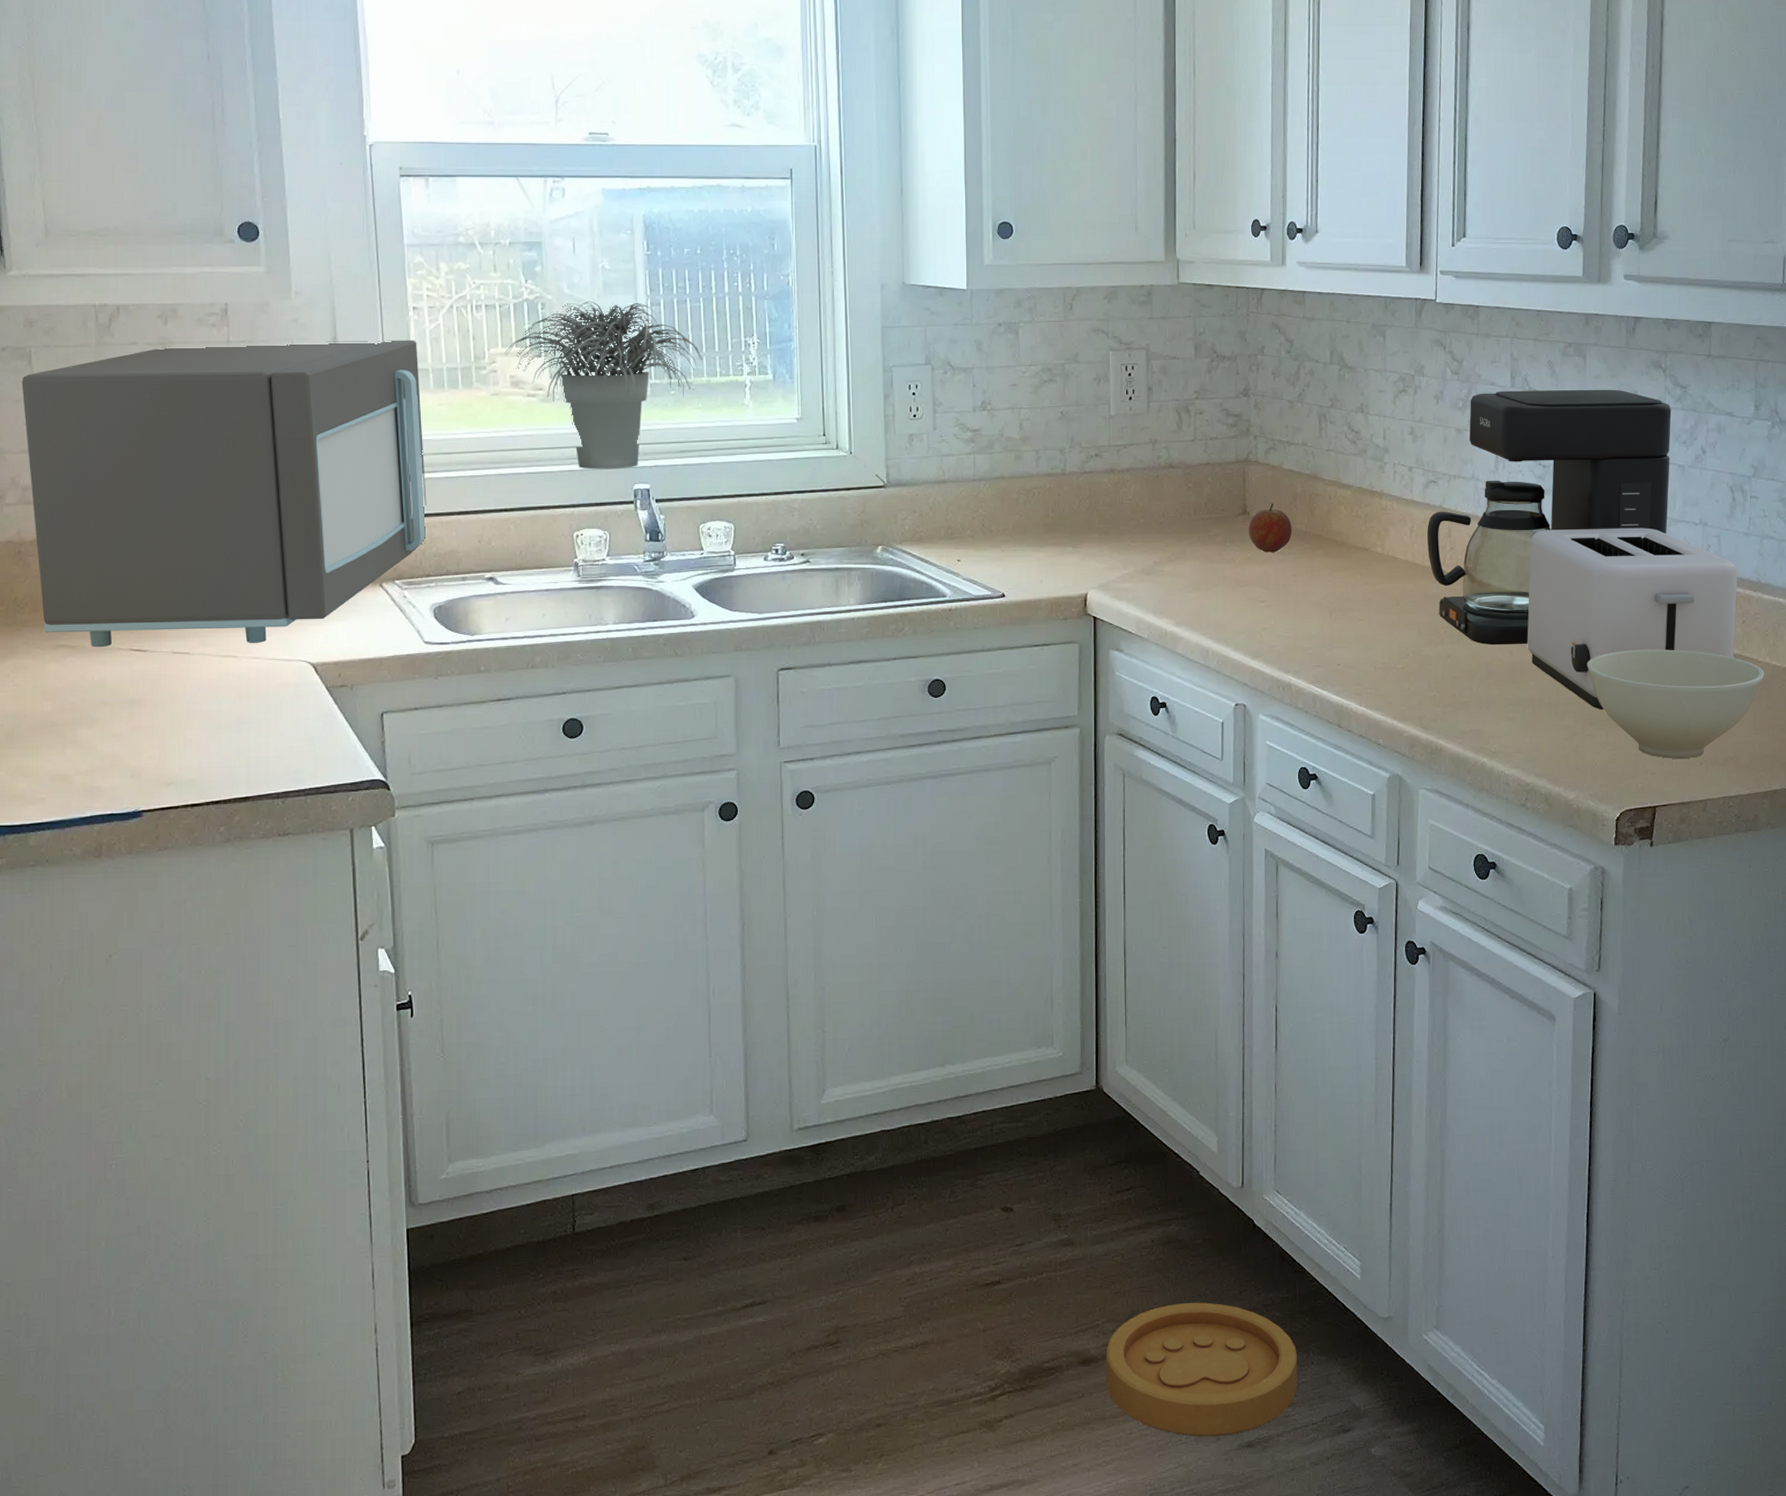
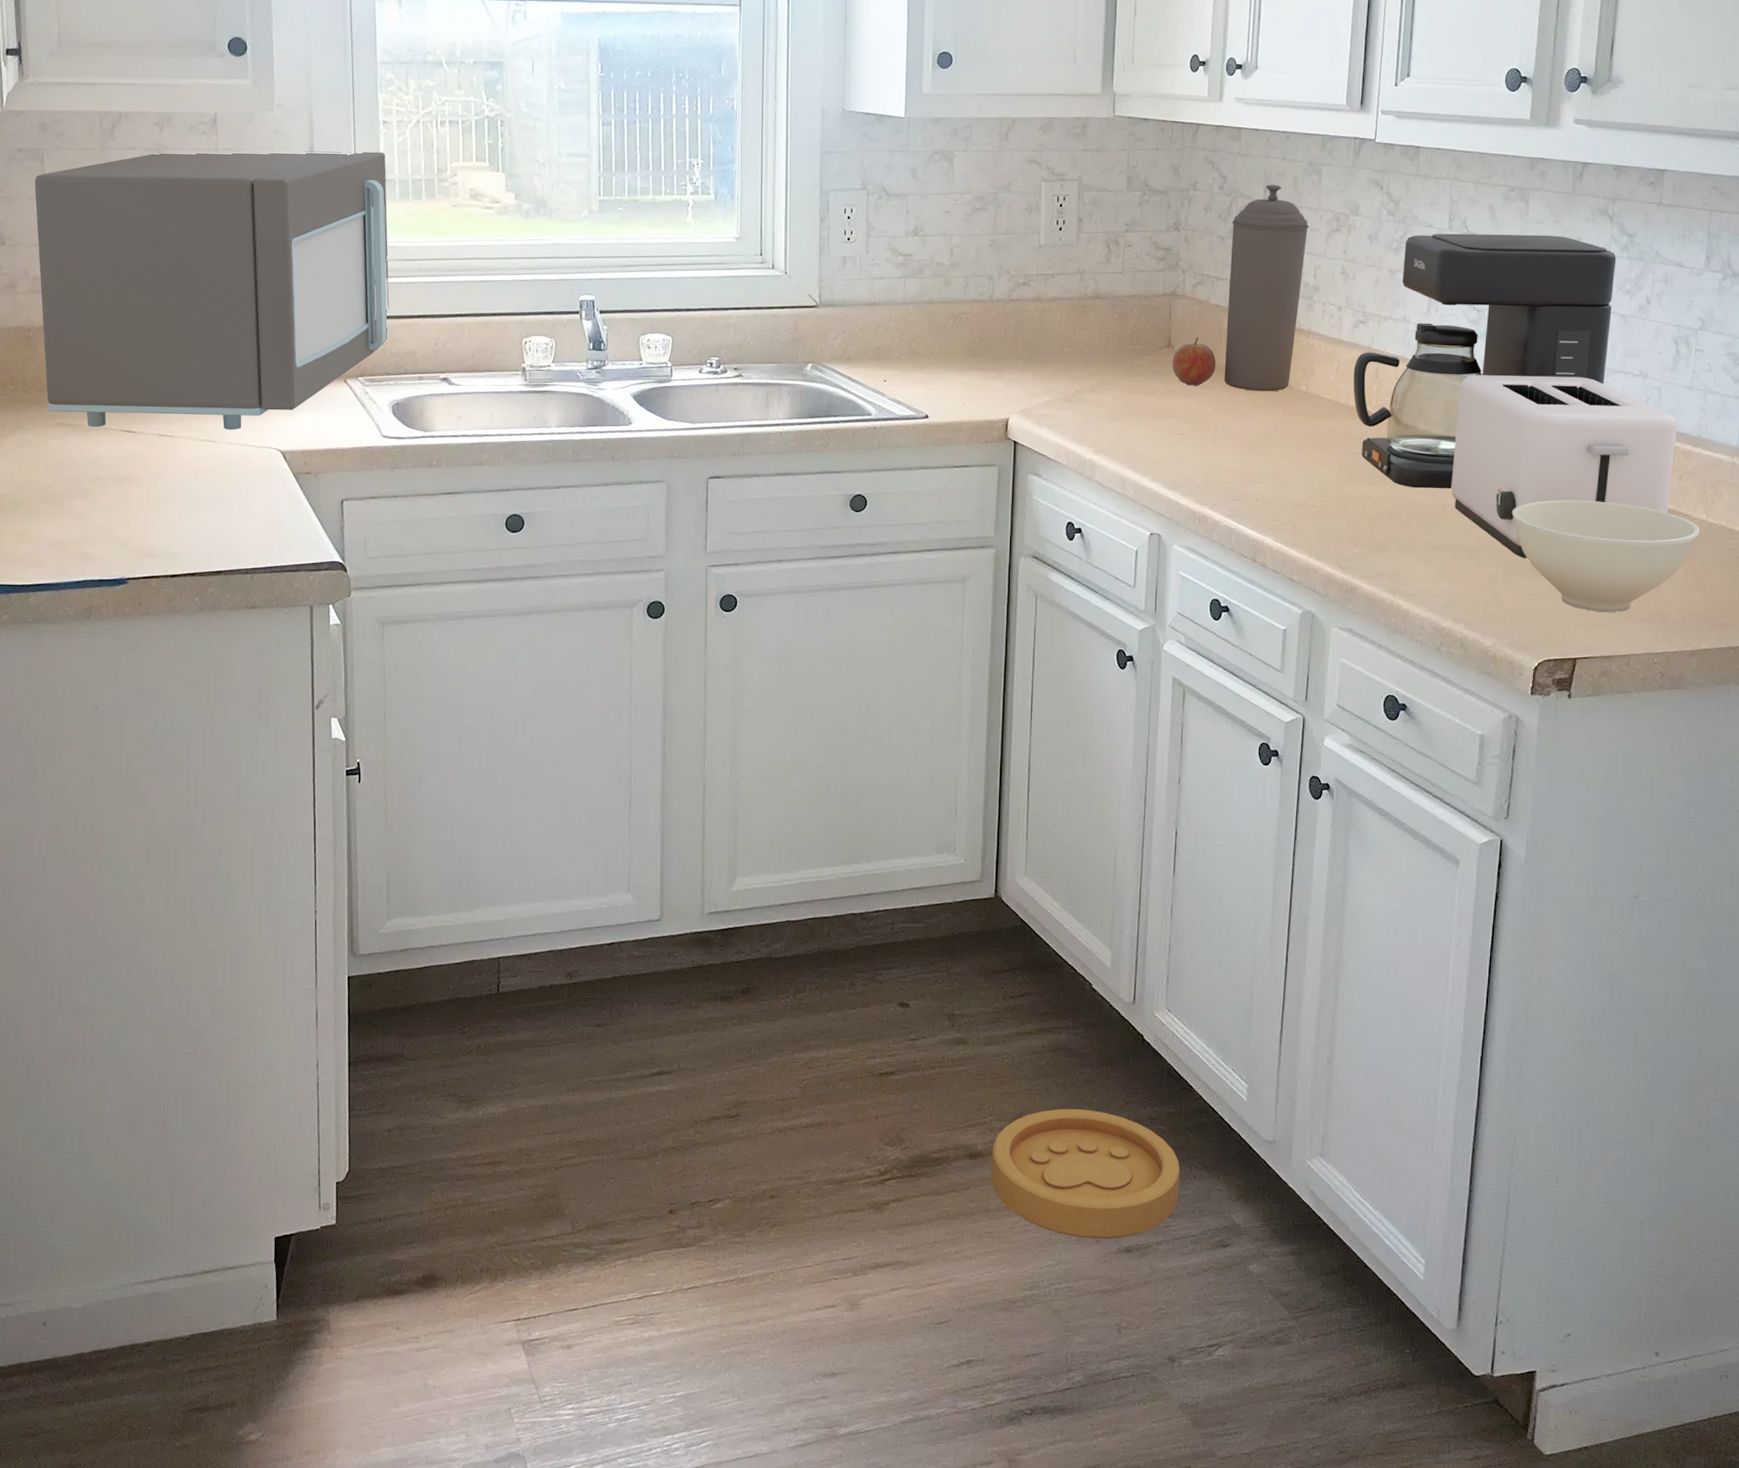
potted plant: present [504,301,703,470] -> none [465,119,650,281]
canister: none [1300,348,1376,555] -> present [1224,185,1309,392]

